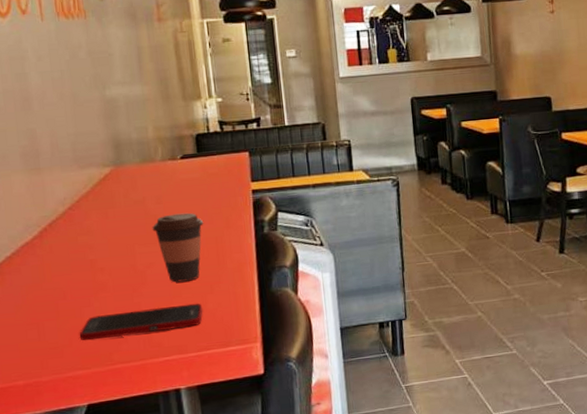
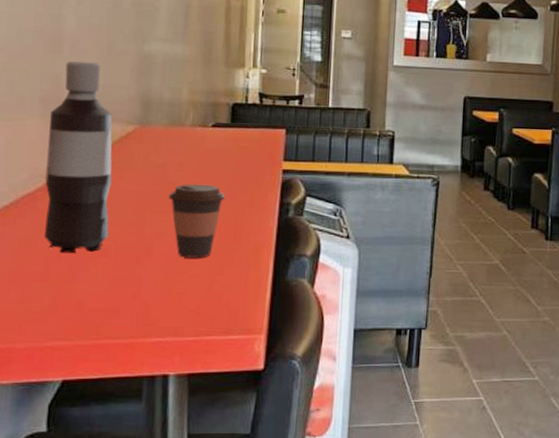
pop: none [31,114,105,292] -> present [44,61,113,254]
cell phone: present [79,303,203,341] -> none [67,282,209,310]

